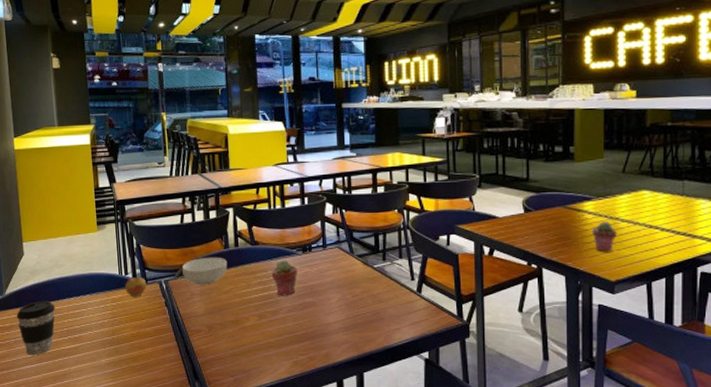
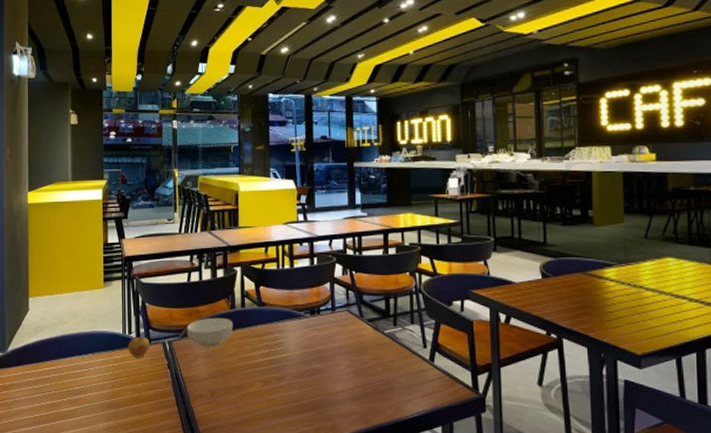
coffee cup: present [17,300,56,355] -> none [17,359,57,417]
potted succulent: present [271,260,297,296] -> none [277,323,305,361]
potted succulent: present [591,222,618,252] -> none [614,290,643,323]

